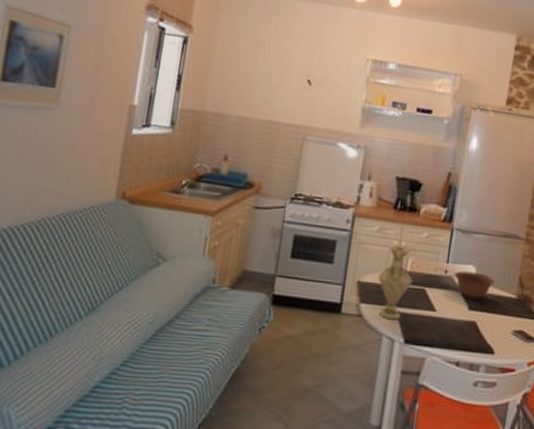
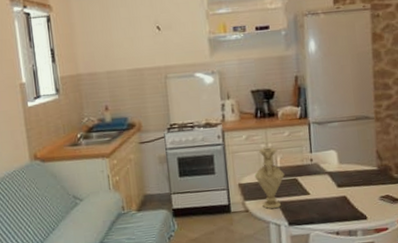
bowl: present [454,271,495,301] -> none [319,155,356,179]

